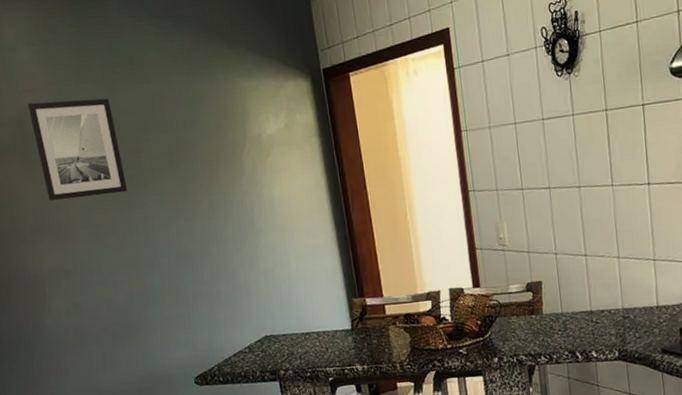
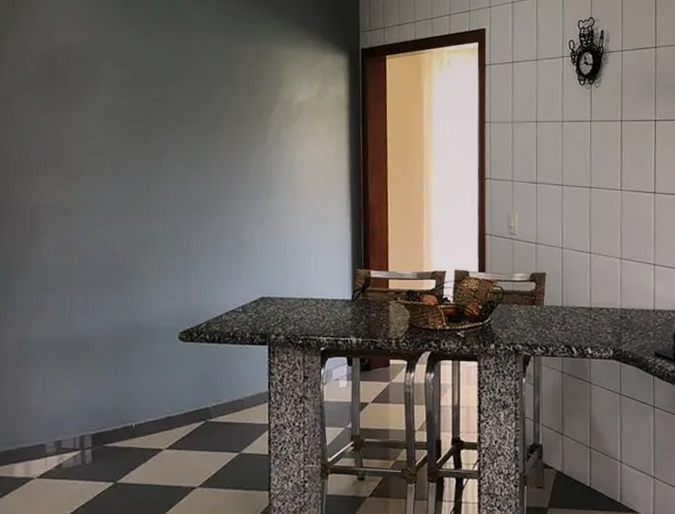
wall art: present [28,98,128,201] -> none [62,41,148,138]

